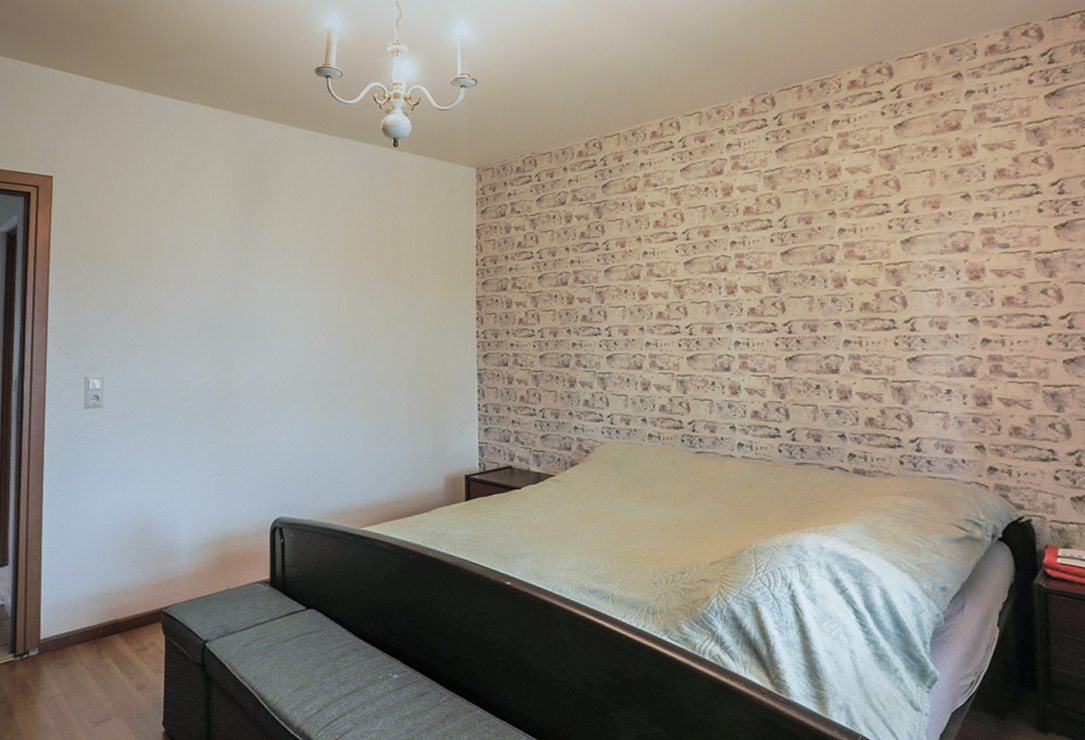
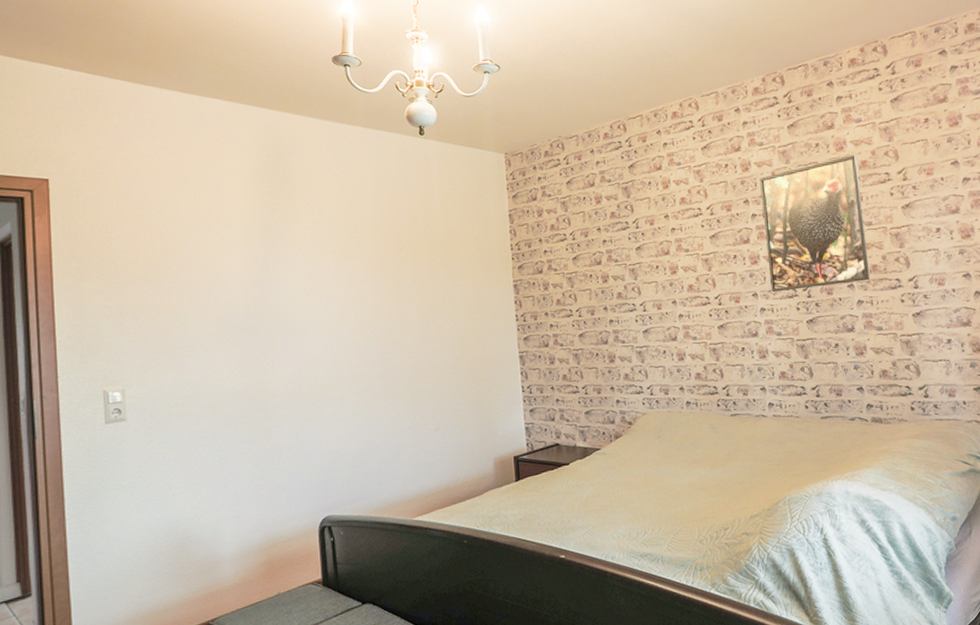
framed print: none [742,184,861,326] -> present [760,155,871,293]

